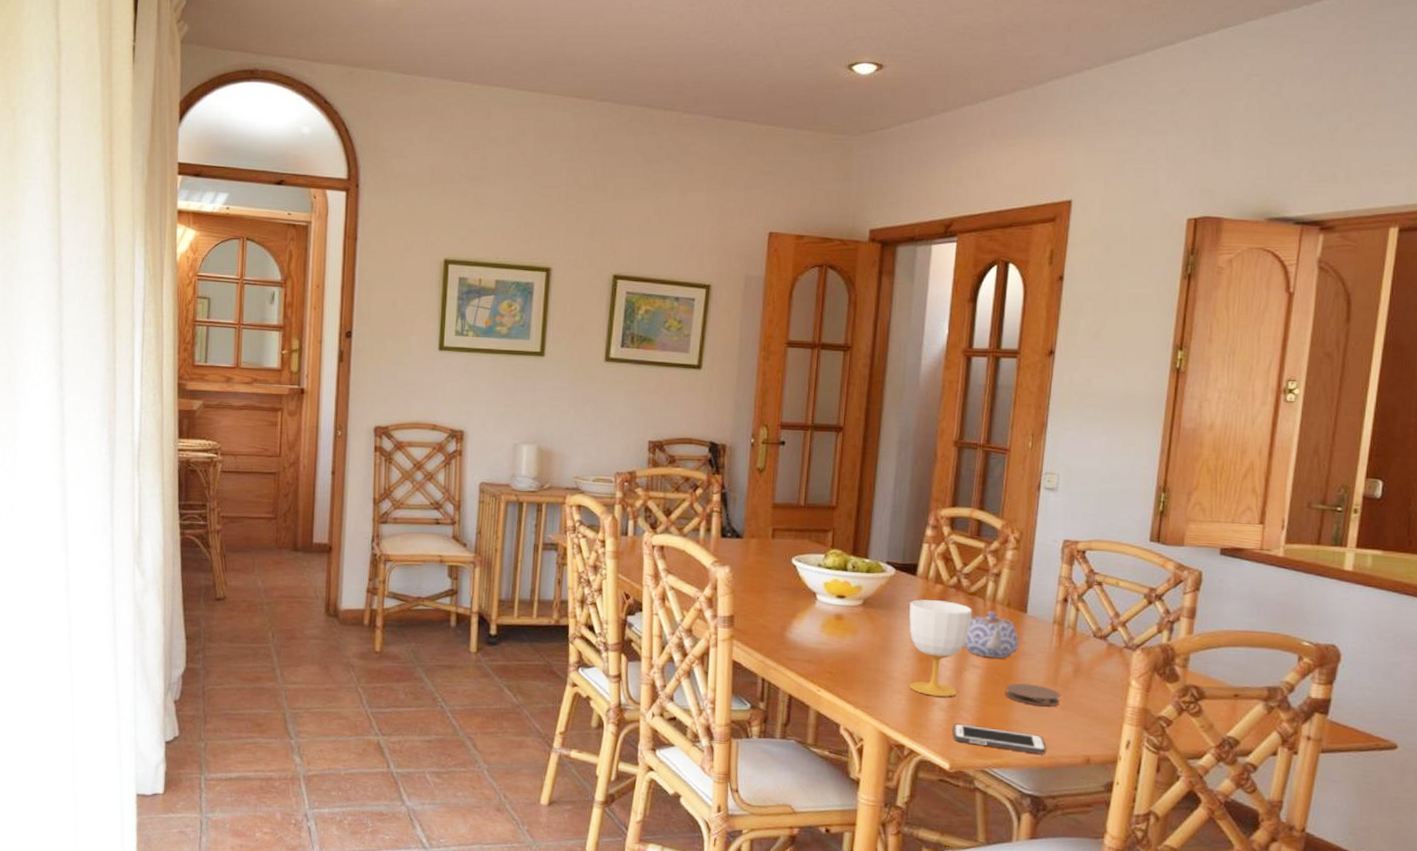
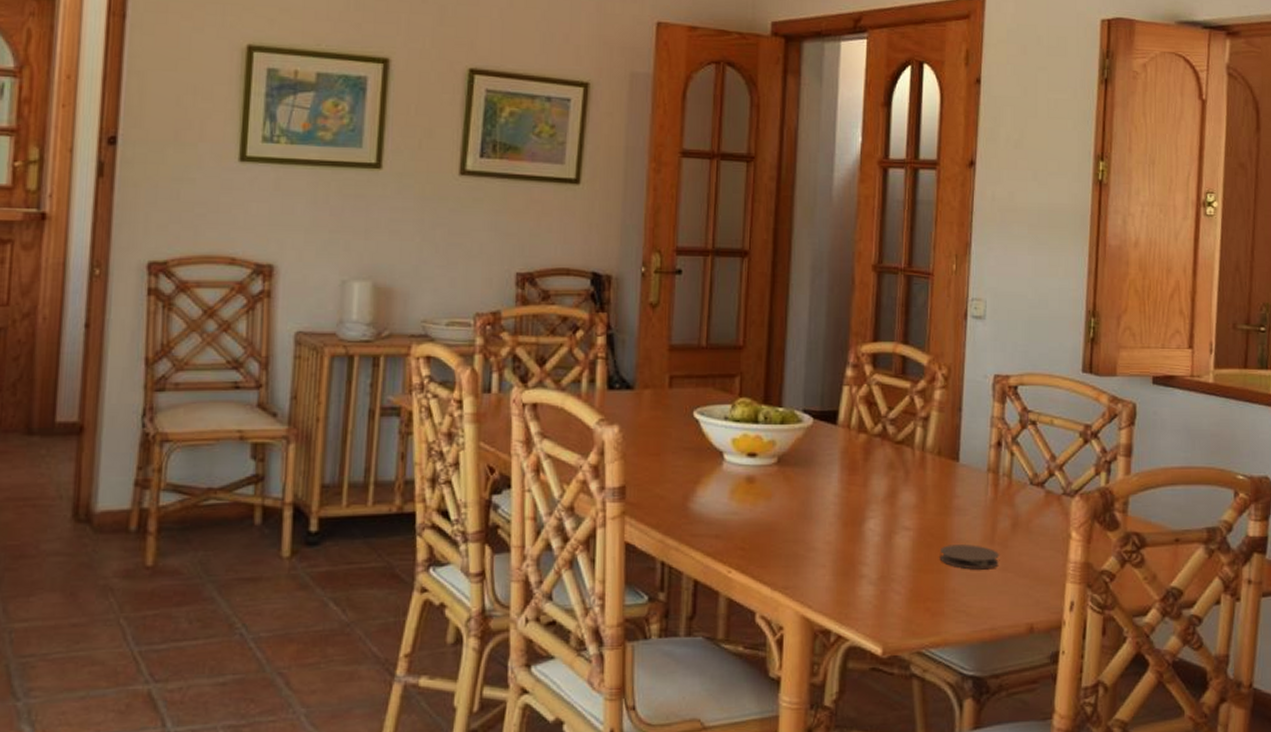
cup: present [909,599,972,697] -> none [831,453,900,567]
cell phone: present [953,723,1047,754] -> none [884,598,987,626]
teapot: present [964,610,1019,659] -> none [893,461,953,517]

